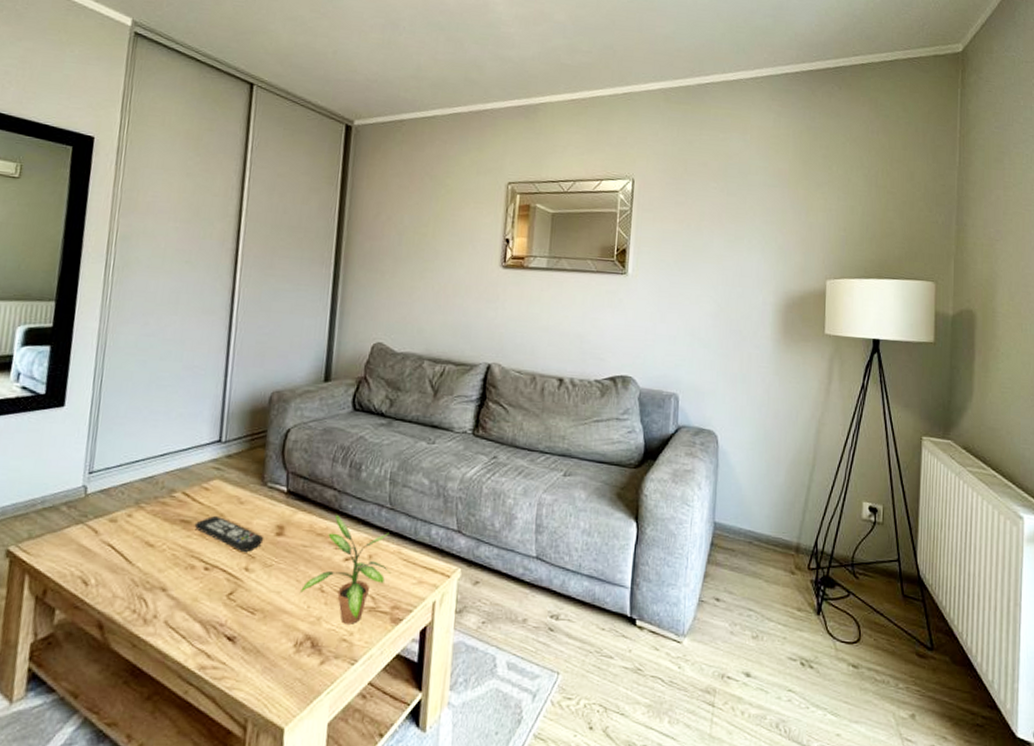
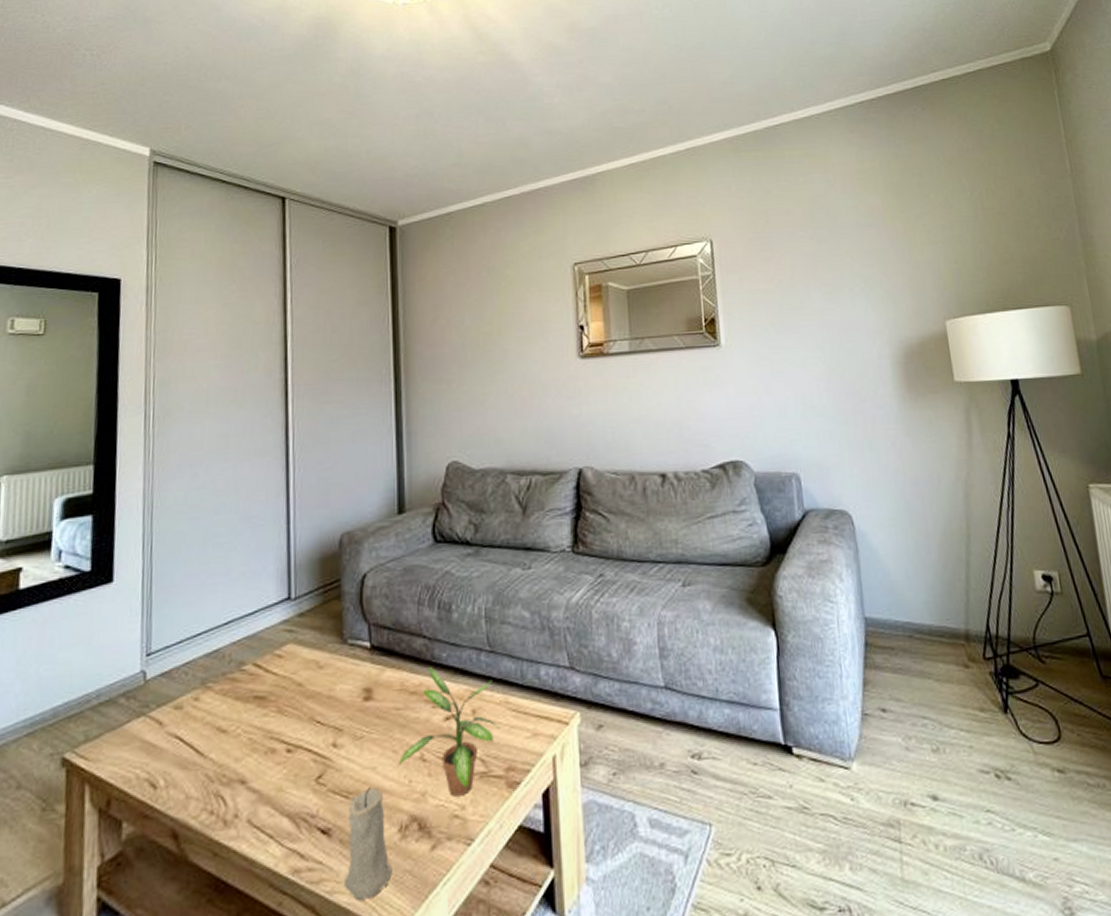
remote control: present [194,515,264,552] -> none [270,685,351,725]
candle: none [243,608,285,699] -> present [345,787,392,902]

